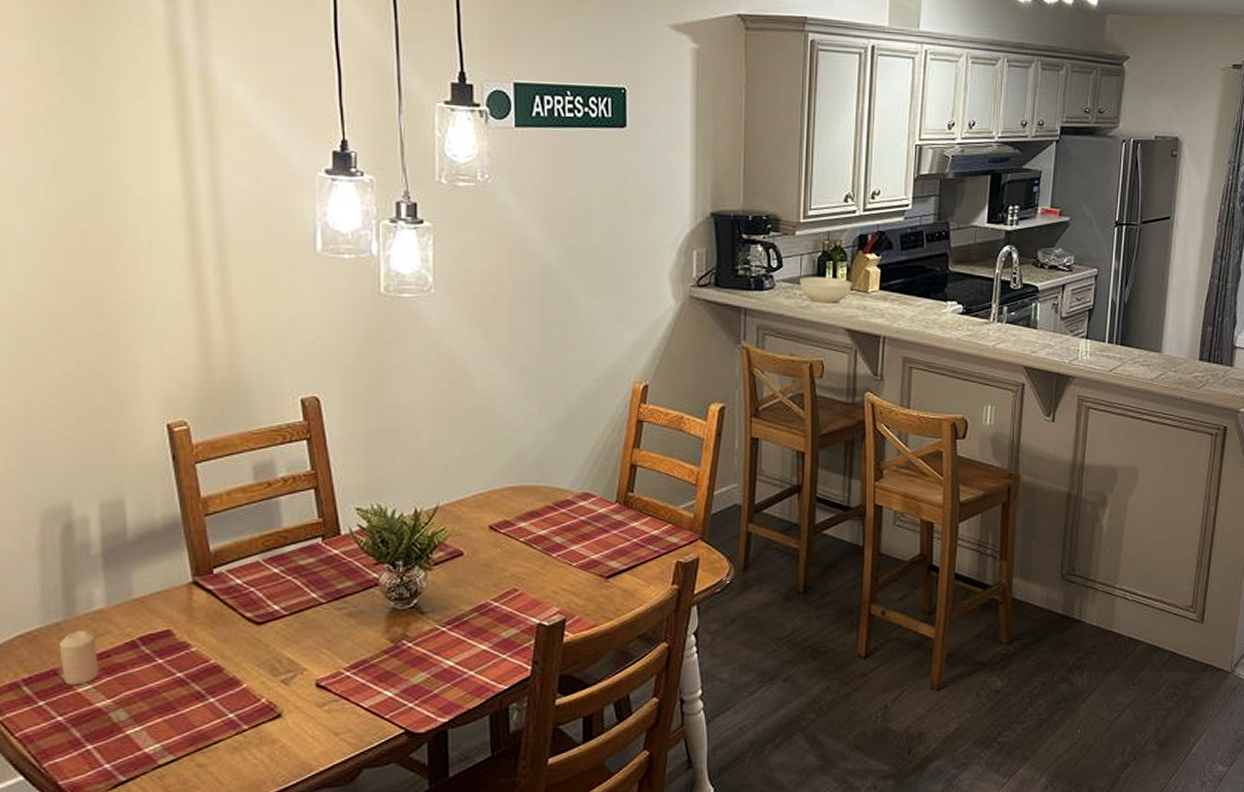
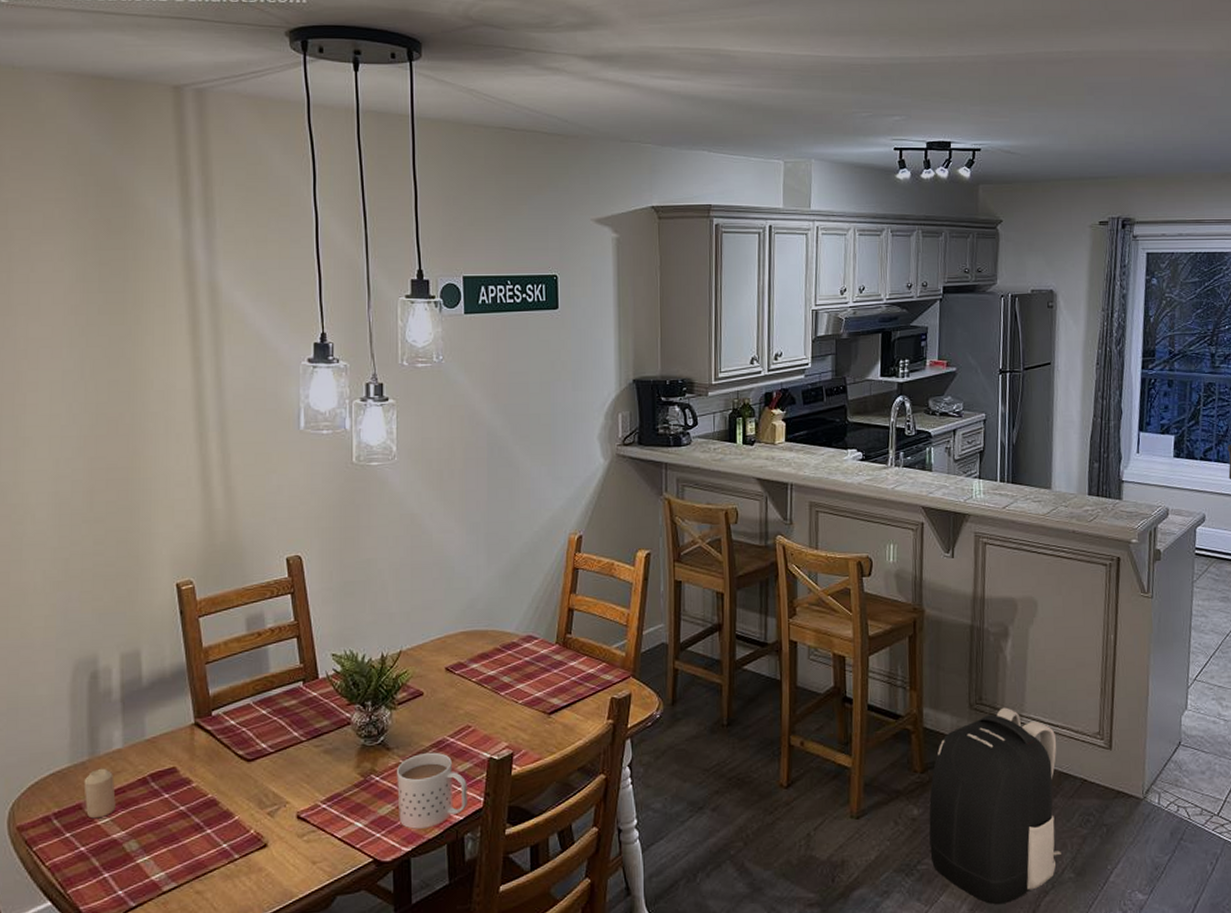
mug: none [431,617,513,700] -> present [396,752,467,830]
bowl: present [799,277,852,303] -> none [712,432,761,456]
backpack: none [1012,579,1149,777] -> present [929,707,1061,905]

